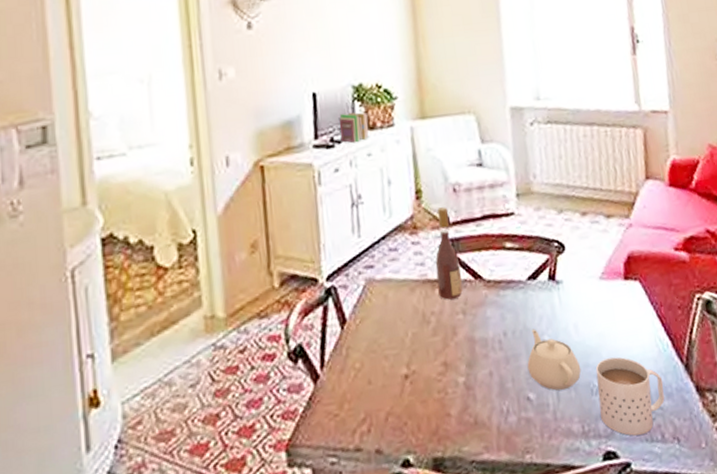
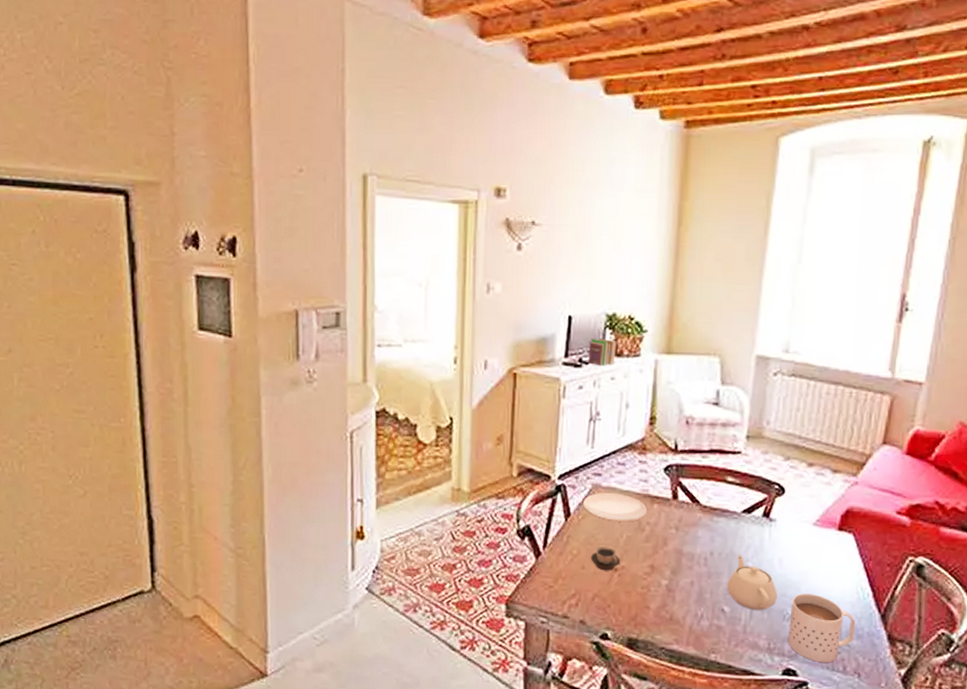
plate: none [358,284,430,320] -> present [583,492,648,522]
cup: none [375,350,410,382] -> present [590,546,621,571]
wine bottle: present [435,207,463,300] -> none [655,435,681,515]

